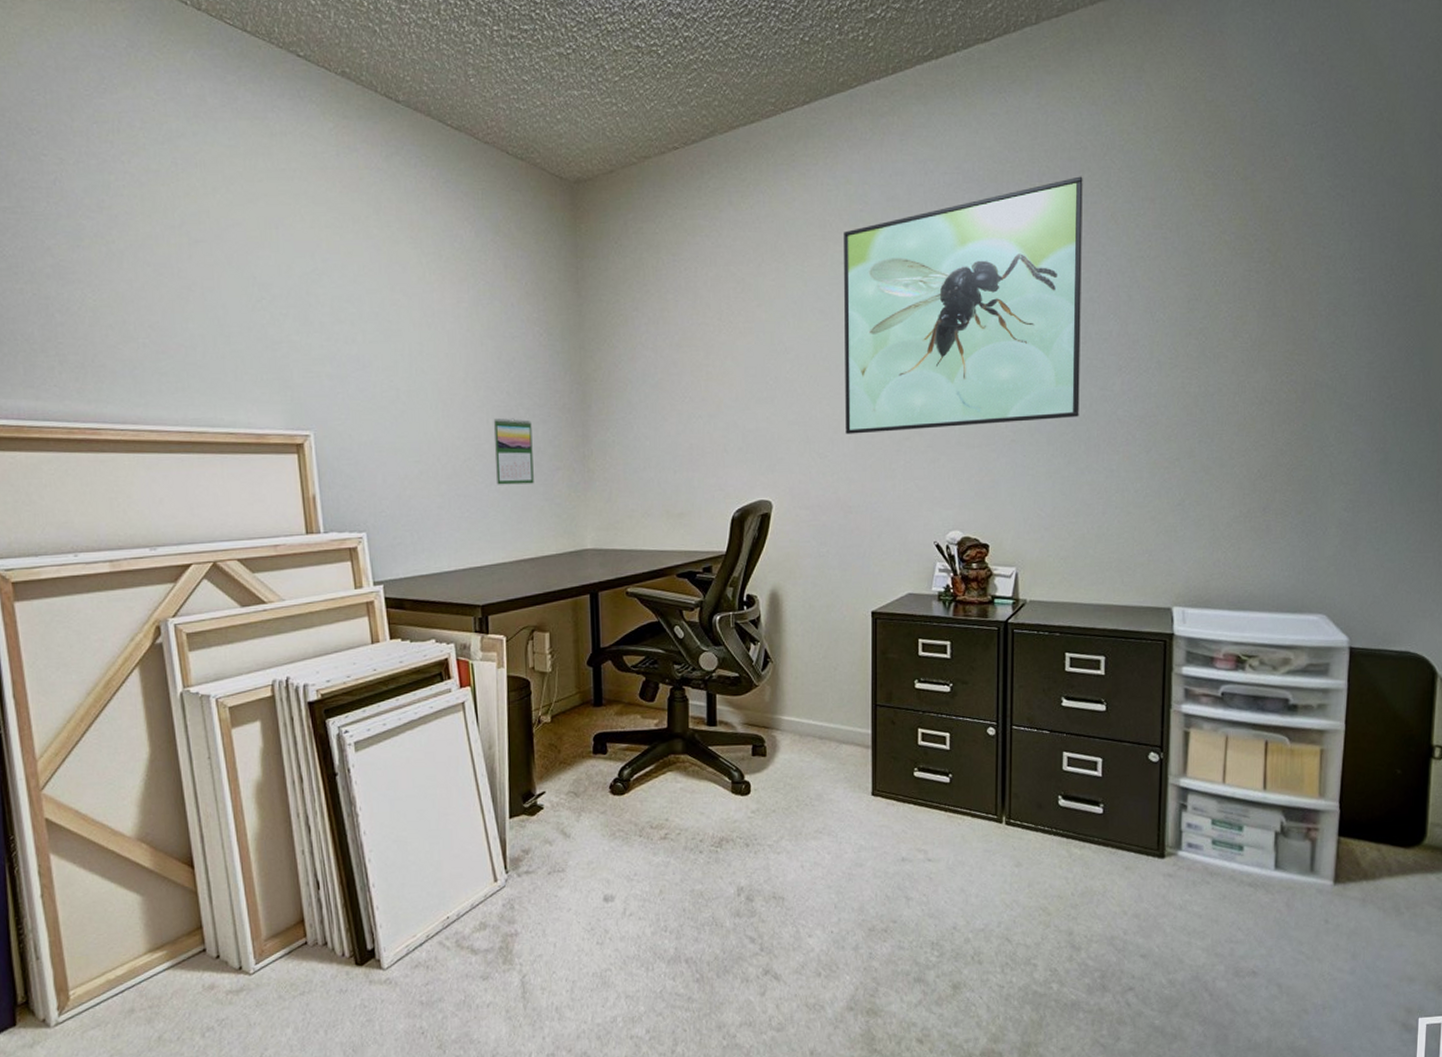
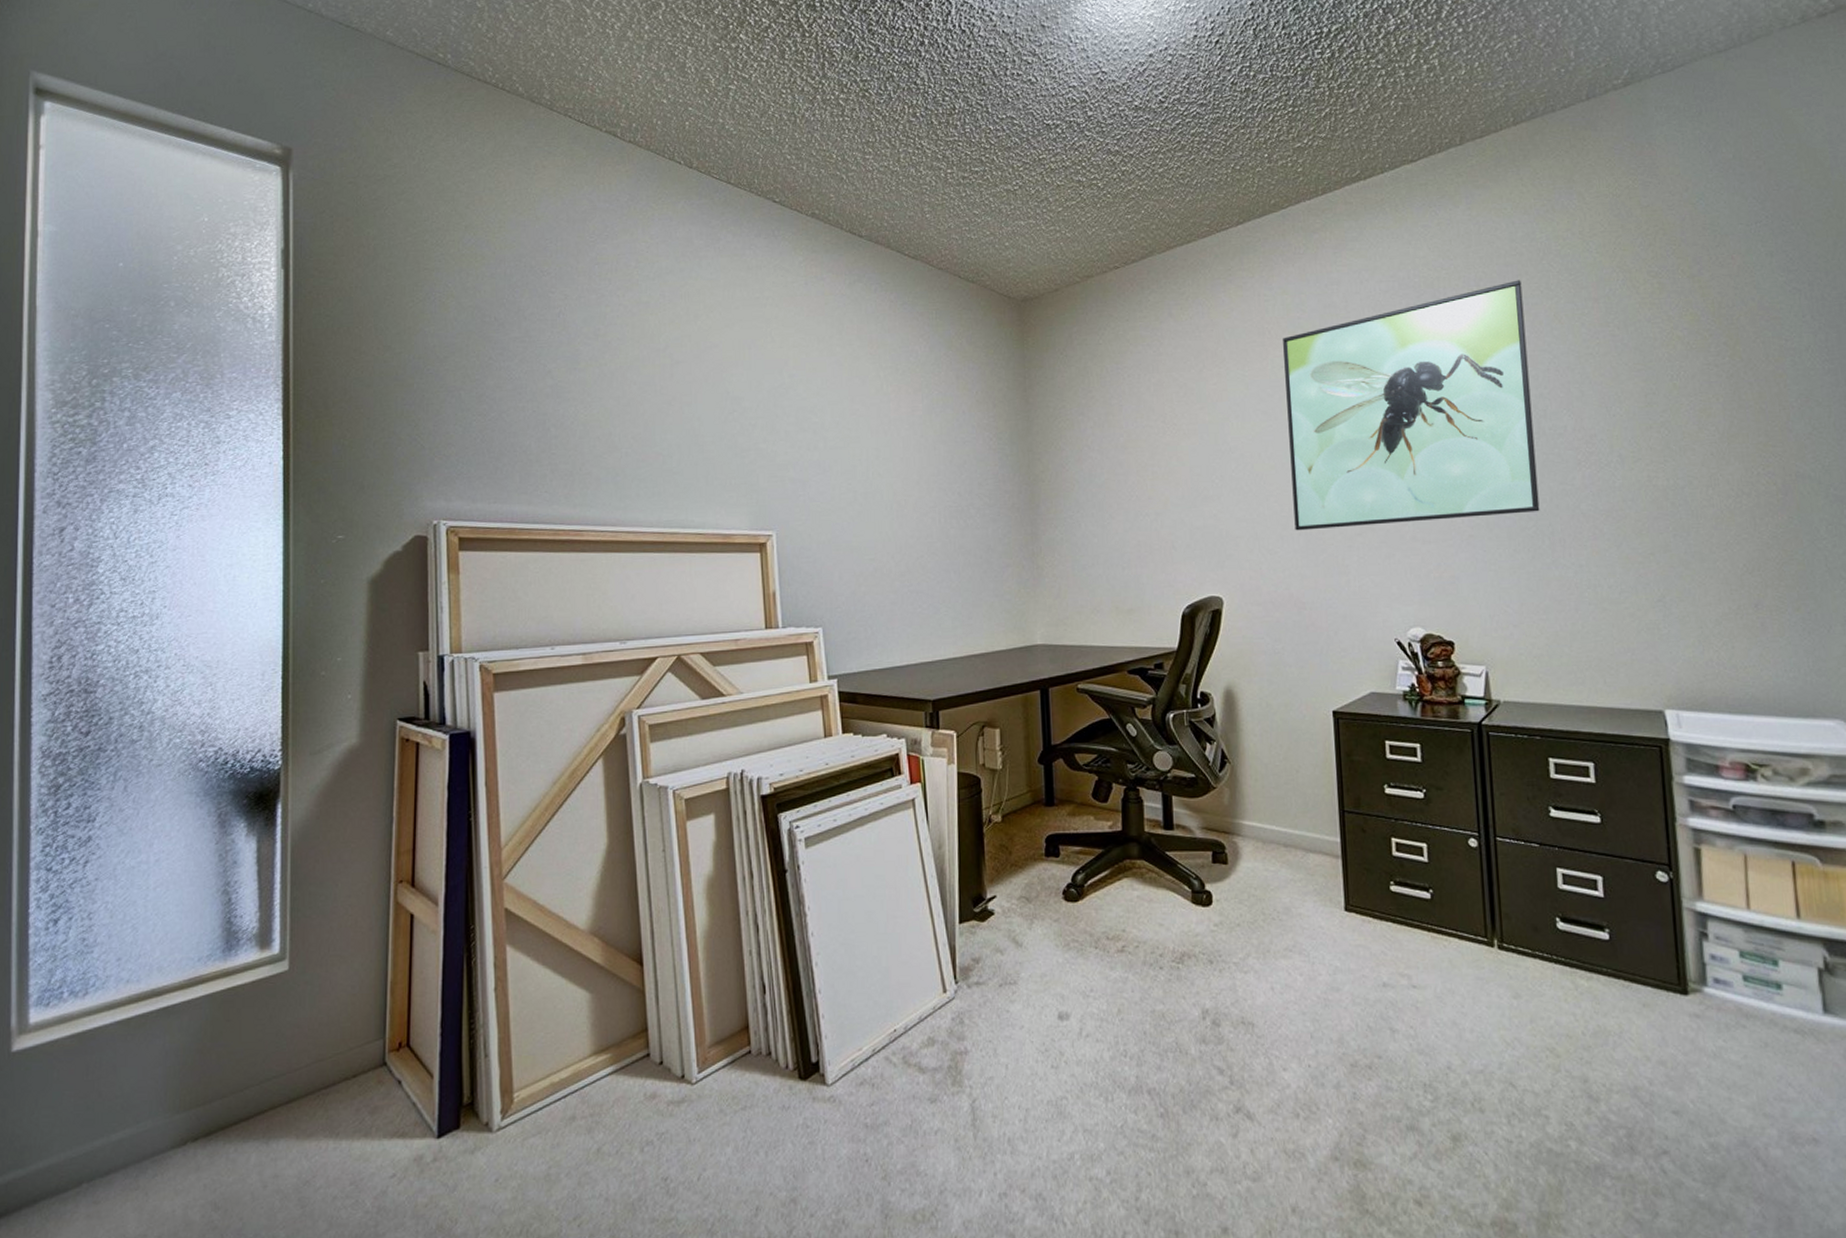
calendar: present [493,417,534,485] -> none [945,517,984,582]

